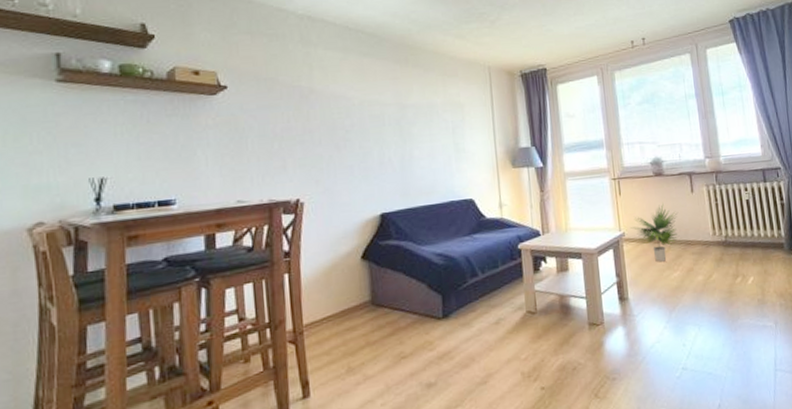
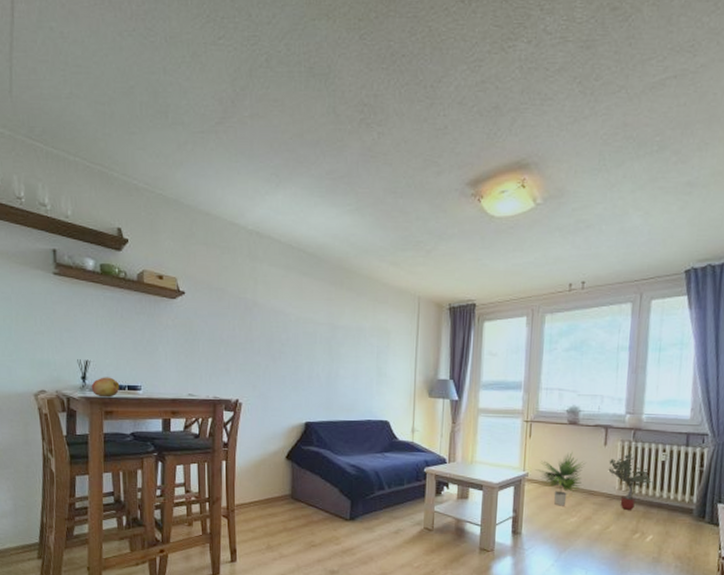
fruit: none [108,194,148,221] -> present [91,377,120,398]
potted tree: none [698,195,741,255] -> present [608,452,652,510]

